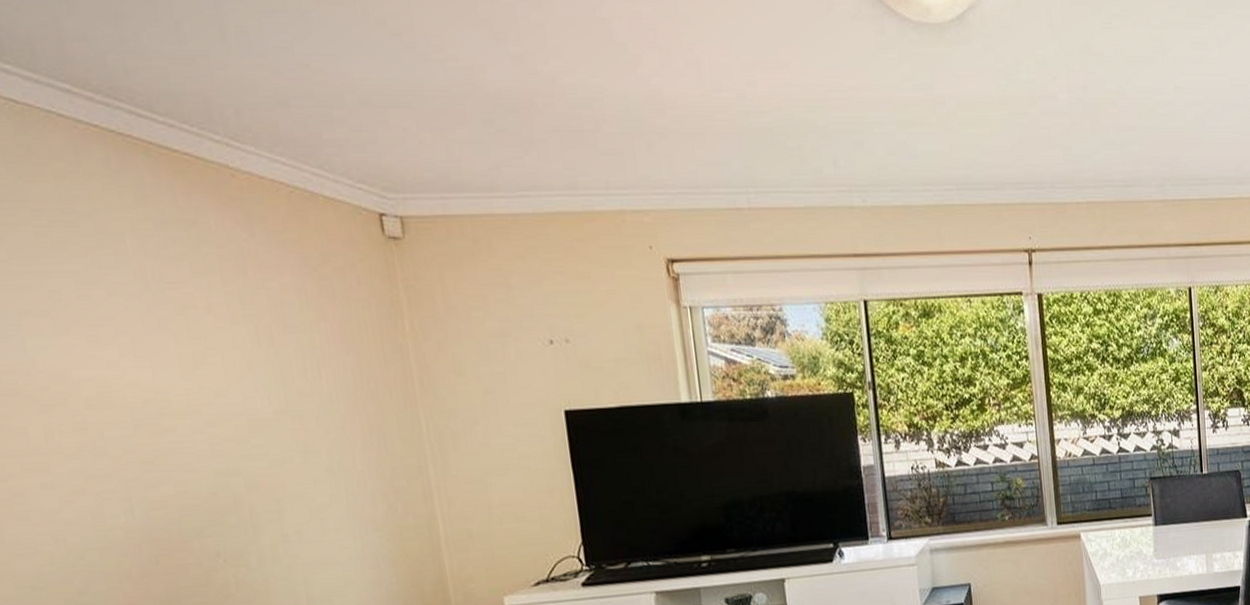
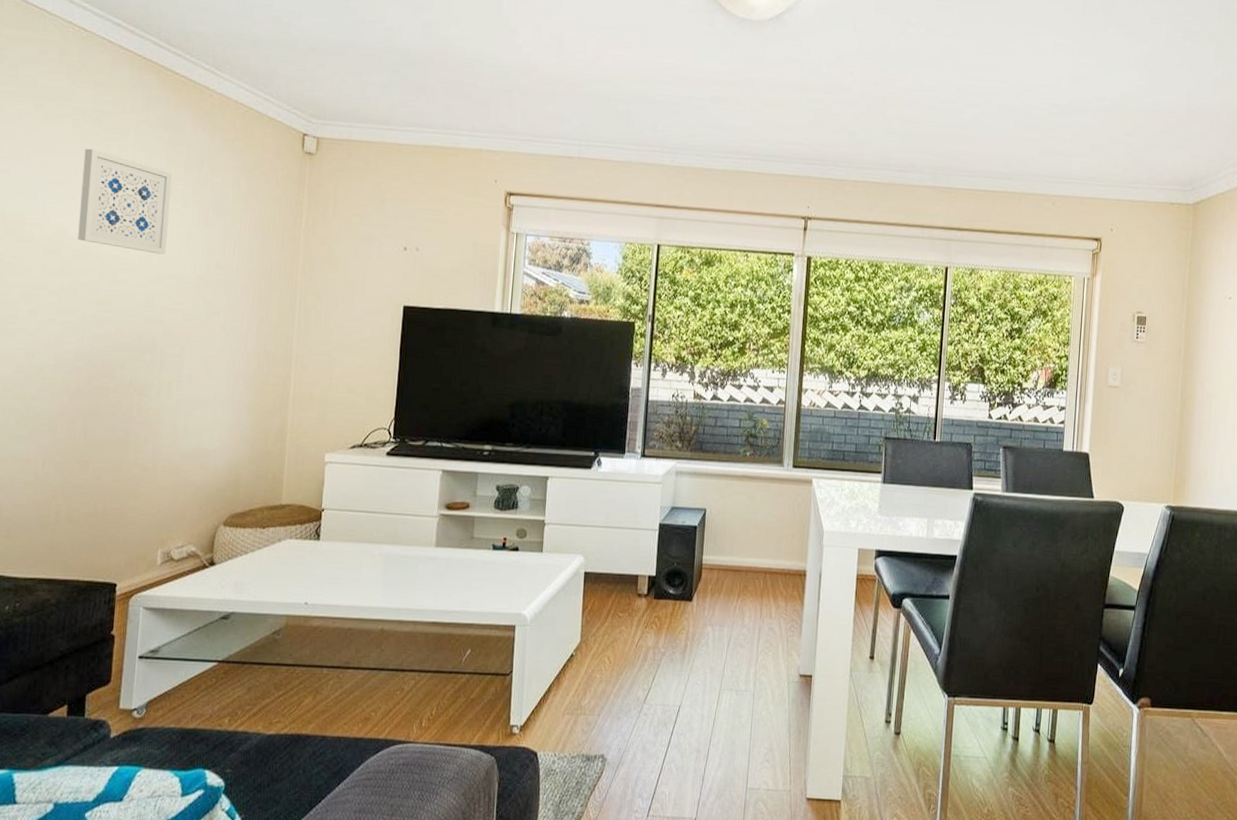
wall art: none [63,263,223,389] -> present [77,148,172,255]

